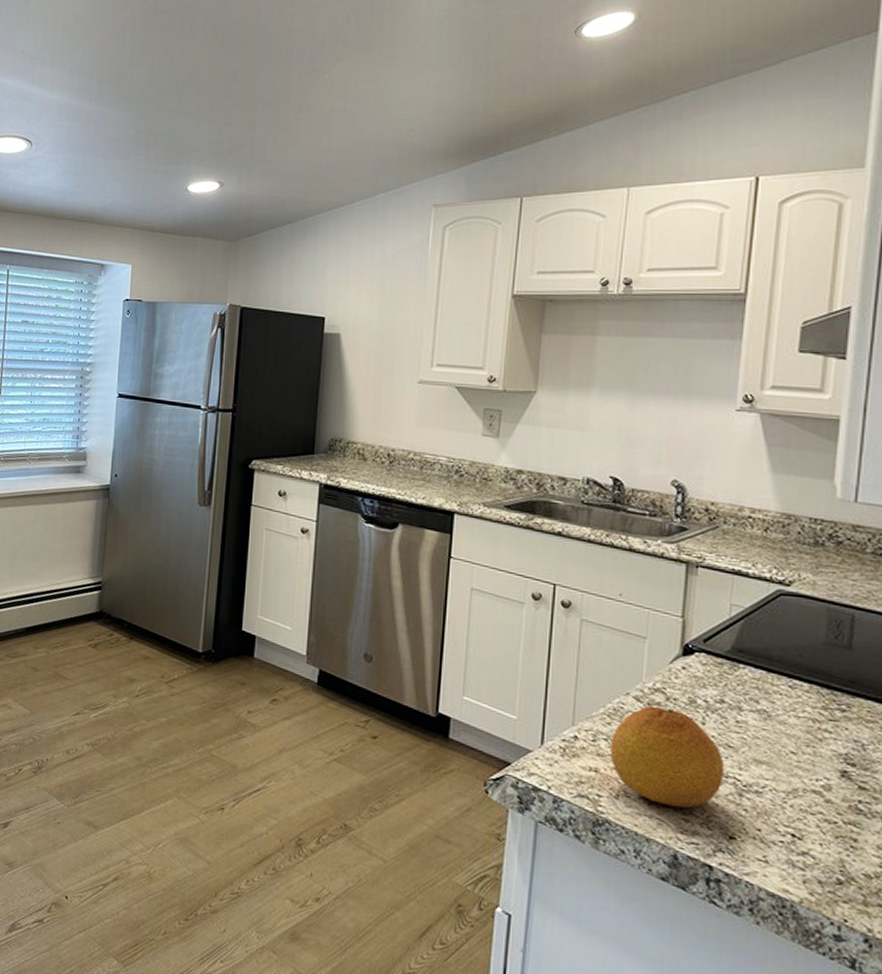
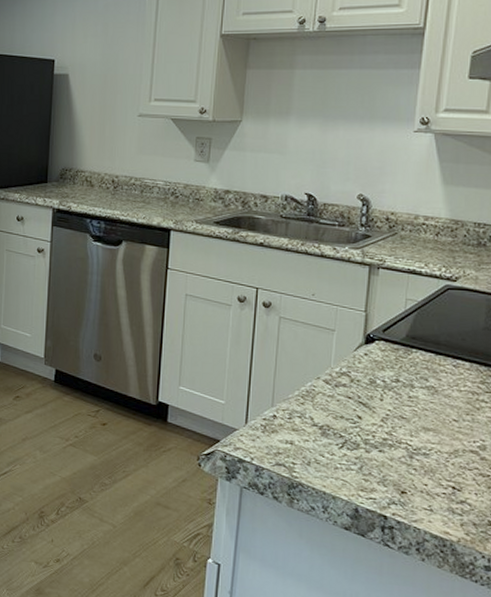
fruit: present [610,705,725,809] -> none [303,387,399,471]

